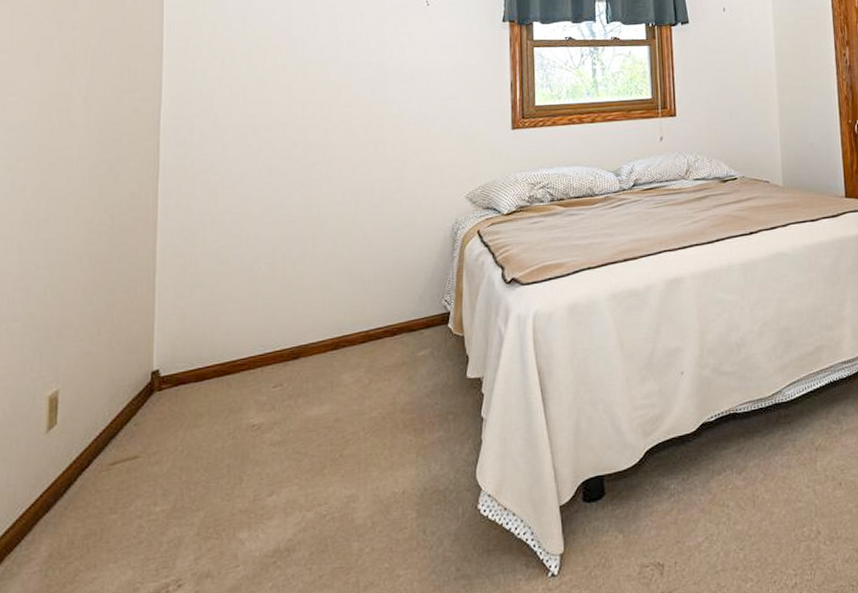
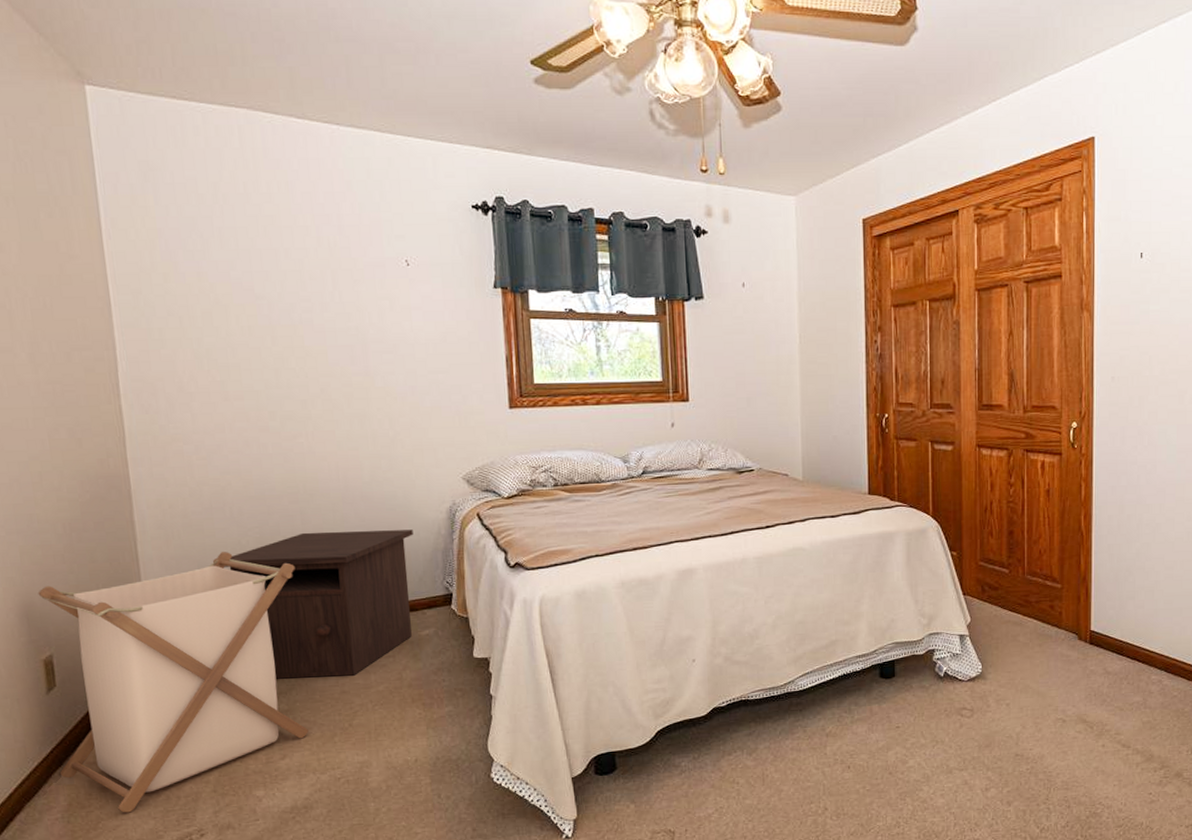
laundry basket: none [45,277,302,563] -> present [38,551,309,813]
nightstand: none [236,249,416,408] -> present [225,530,413,679]

